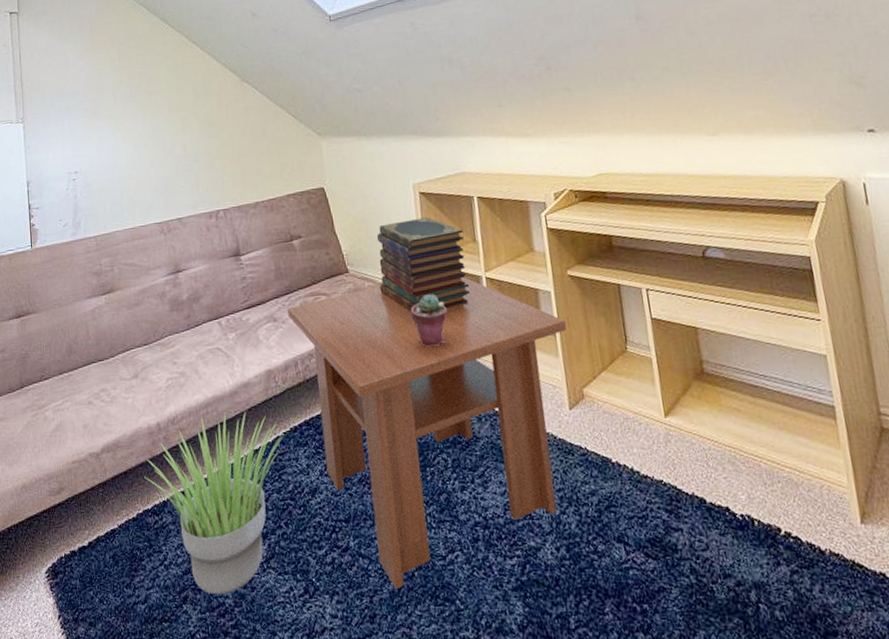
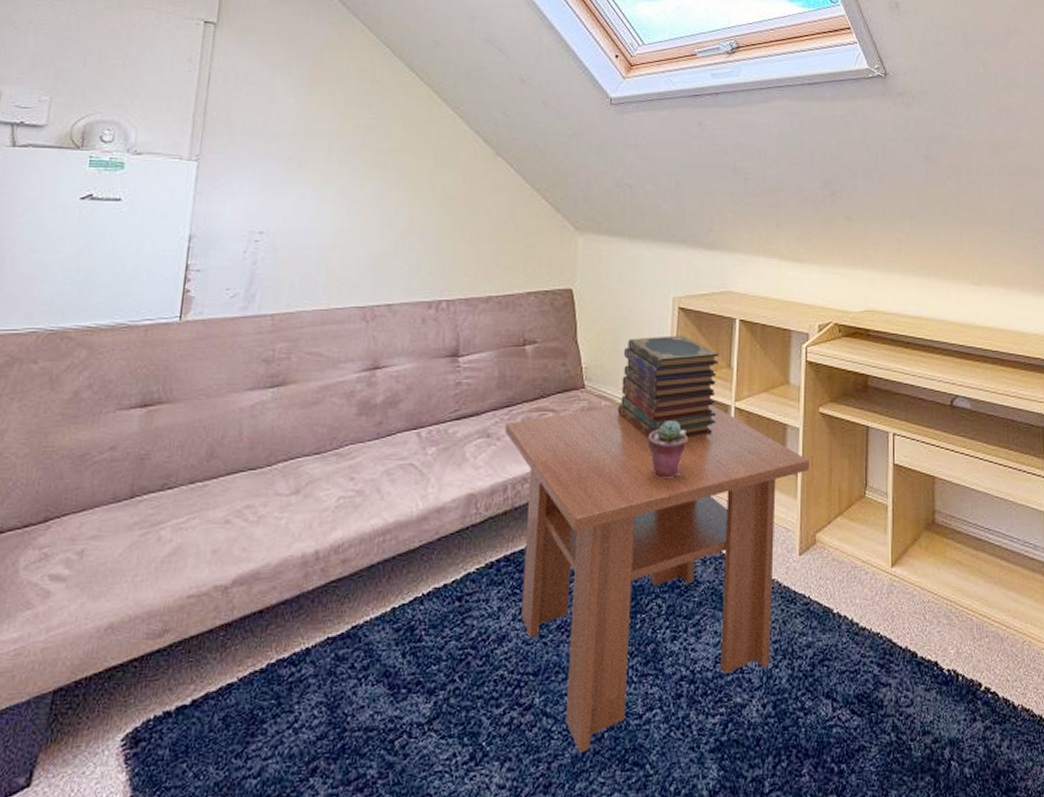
potted plant: present [144,411,284,595] -> none [285,542,476,765]

